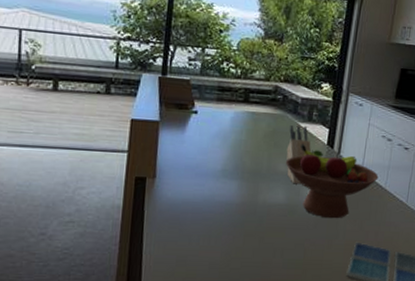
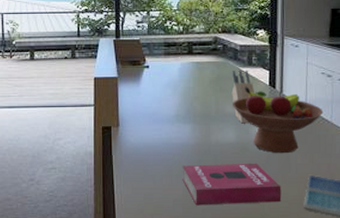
book: none [221,226,326,271] -> present [182,163,282,206]

